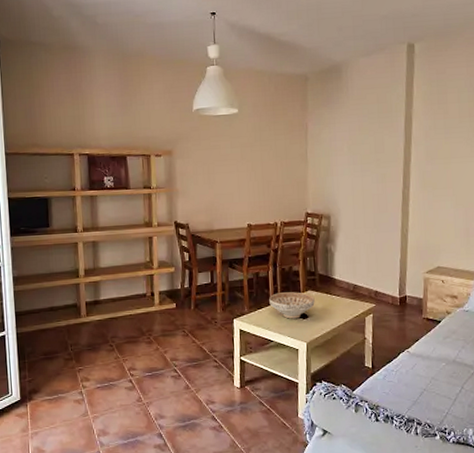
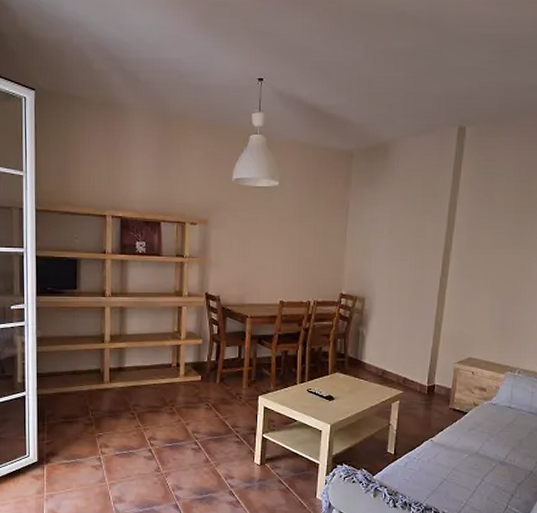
decorative bowl: present [269,292,315,319] -> none [296,373,342,400]

